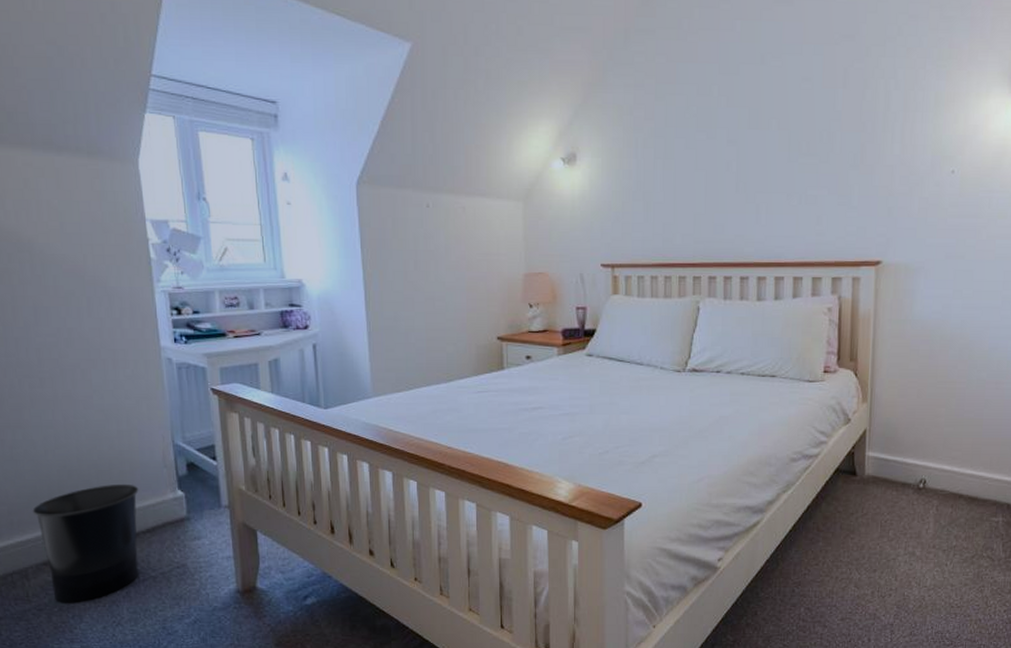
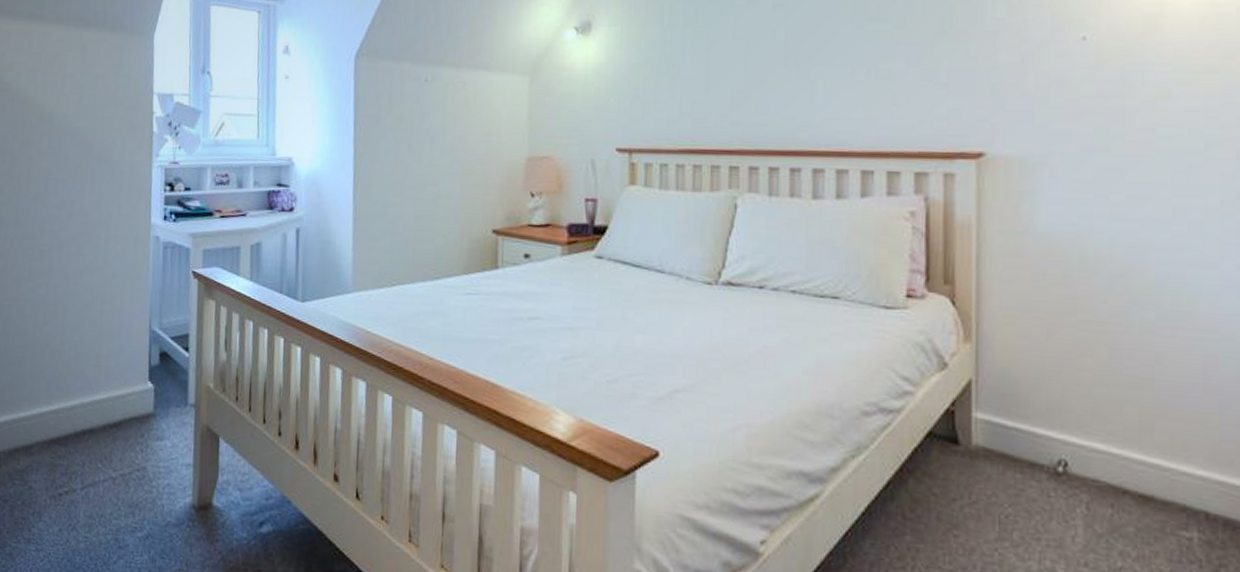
waste bin: present [32,483,139,602] -> none [13,368,112,498]

